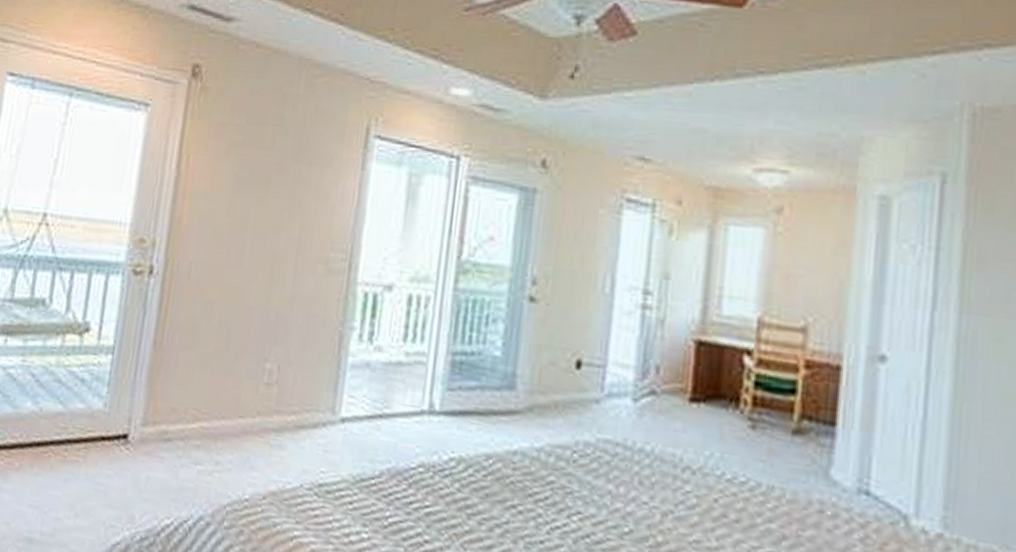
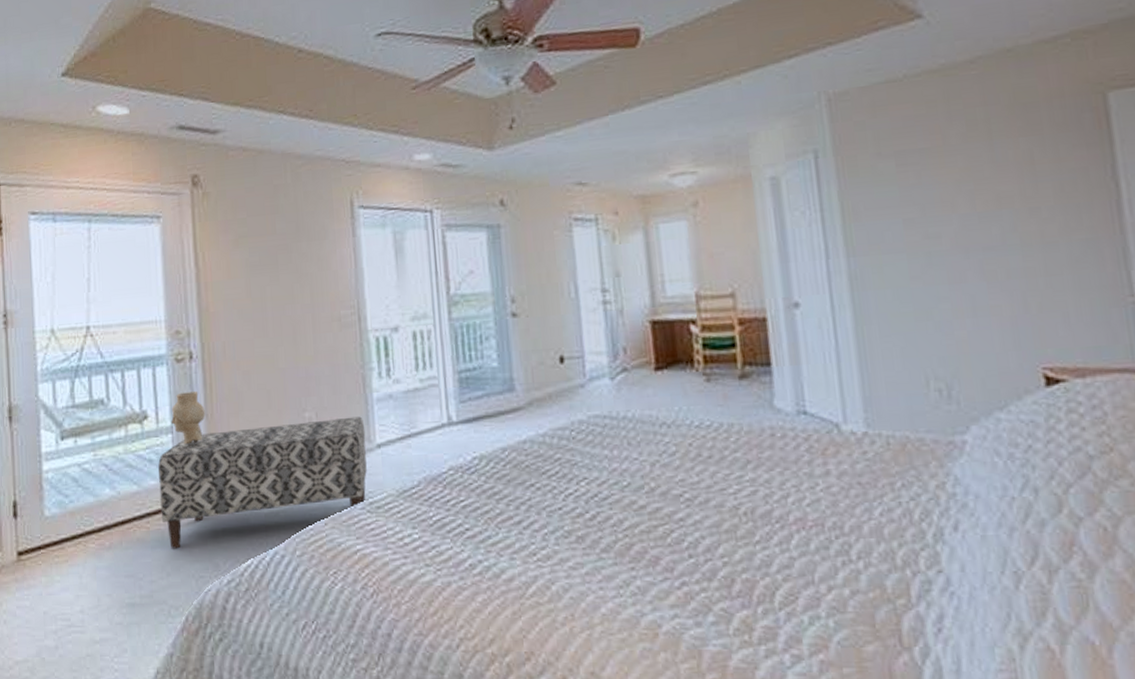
bench: none [81,362,332,488] -> present [158,416,367,549]
decorative vase: none [114,310,155,372] -> present [171,391,205,445]

